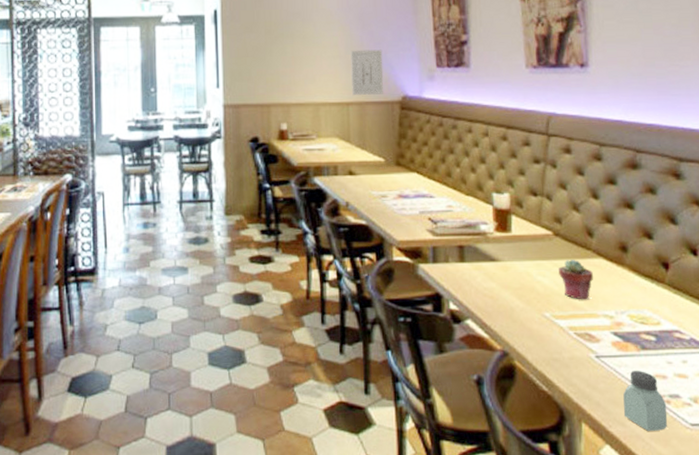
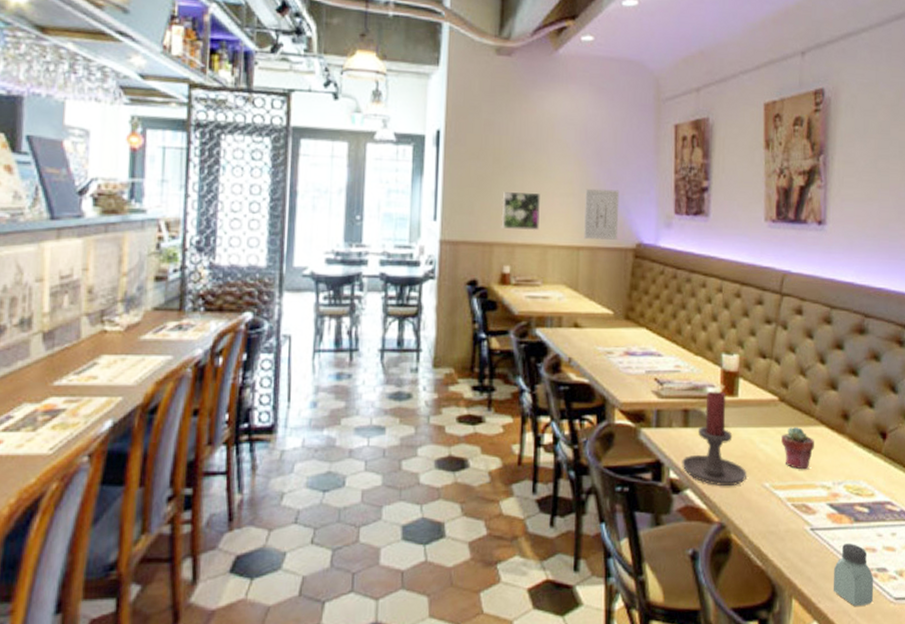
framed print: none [275,57,310,92] -> present [501,191,540,231]
candle holder: none [461,227,527,317] -> present [682,391,748,487]

